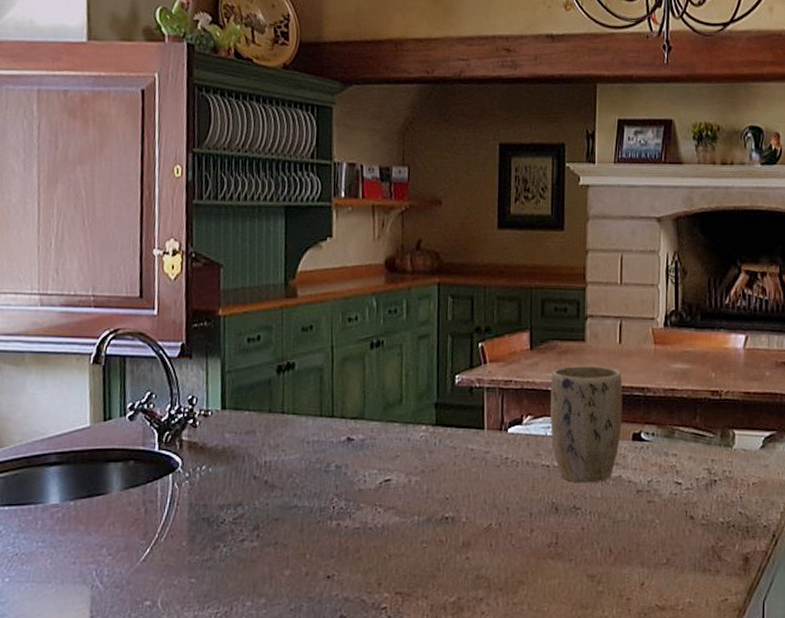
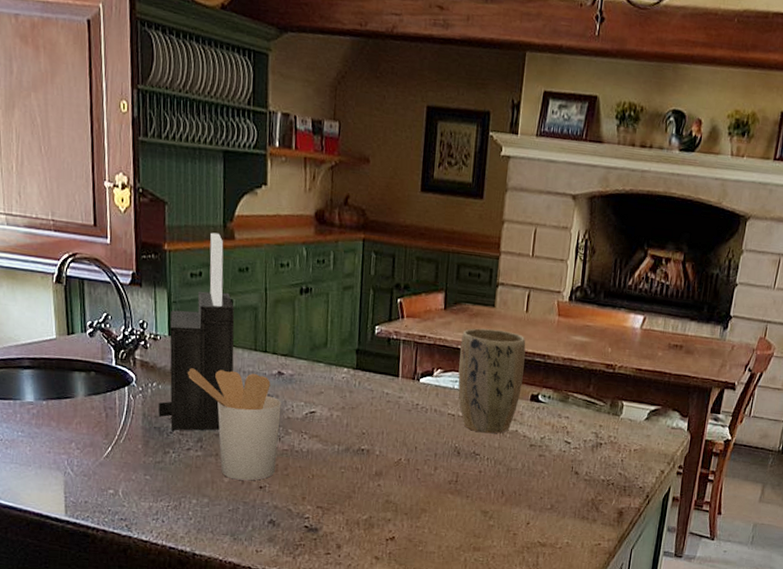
knife block: none [207,292,297,520] -> present [158,232,235,431]
utensil holder: none [242,442,352,571] -> present [187,368,282,481]

